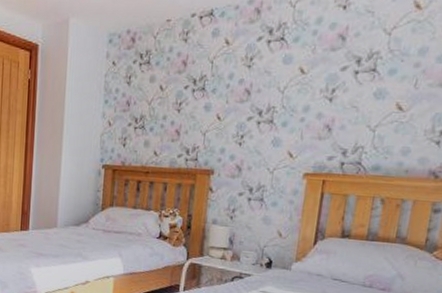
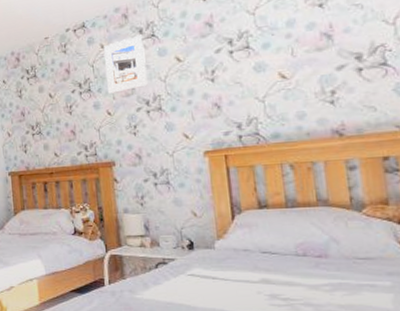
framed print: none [222,35,272,97] -> present [103,34,148,94]

